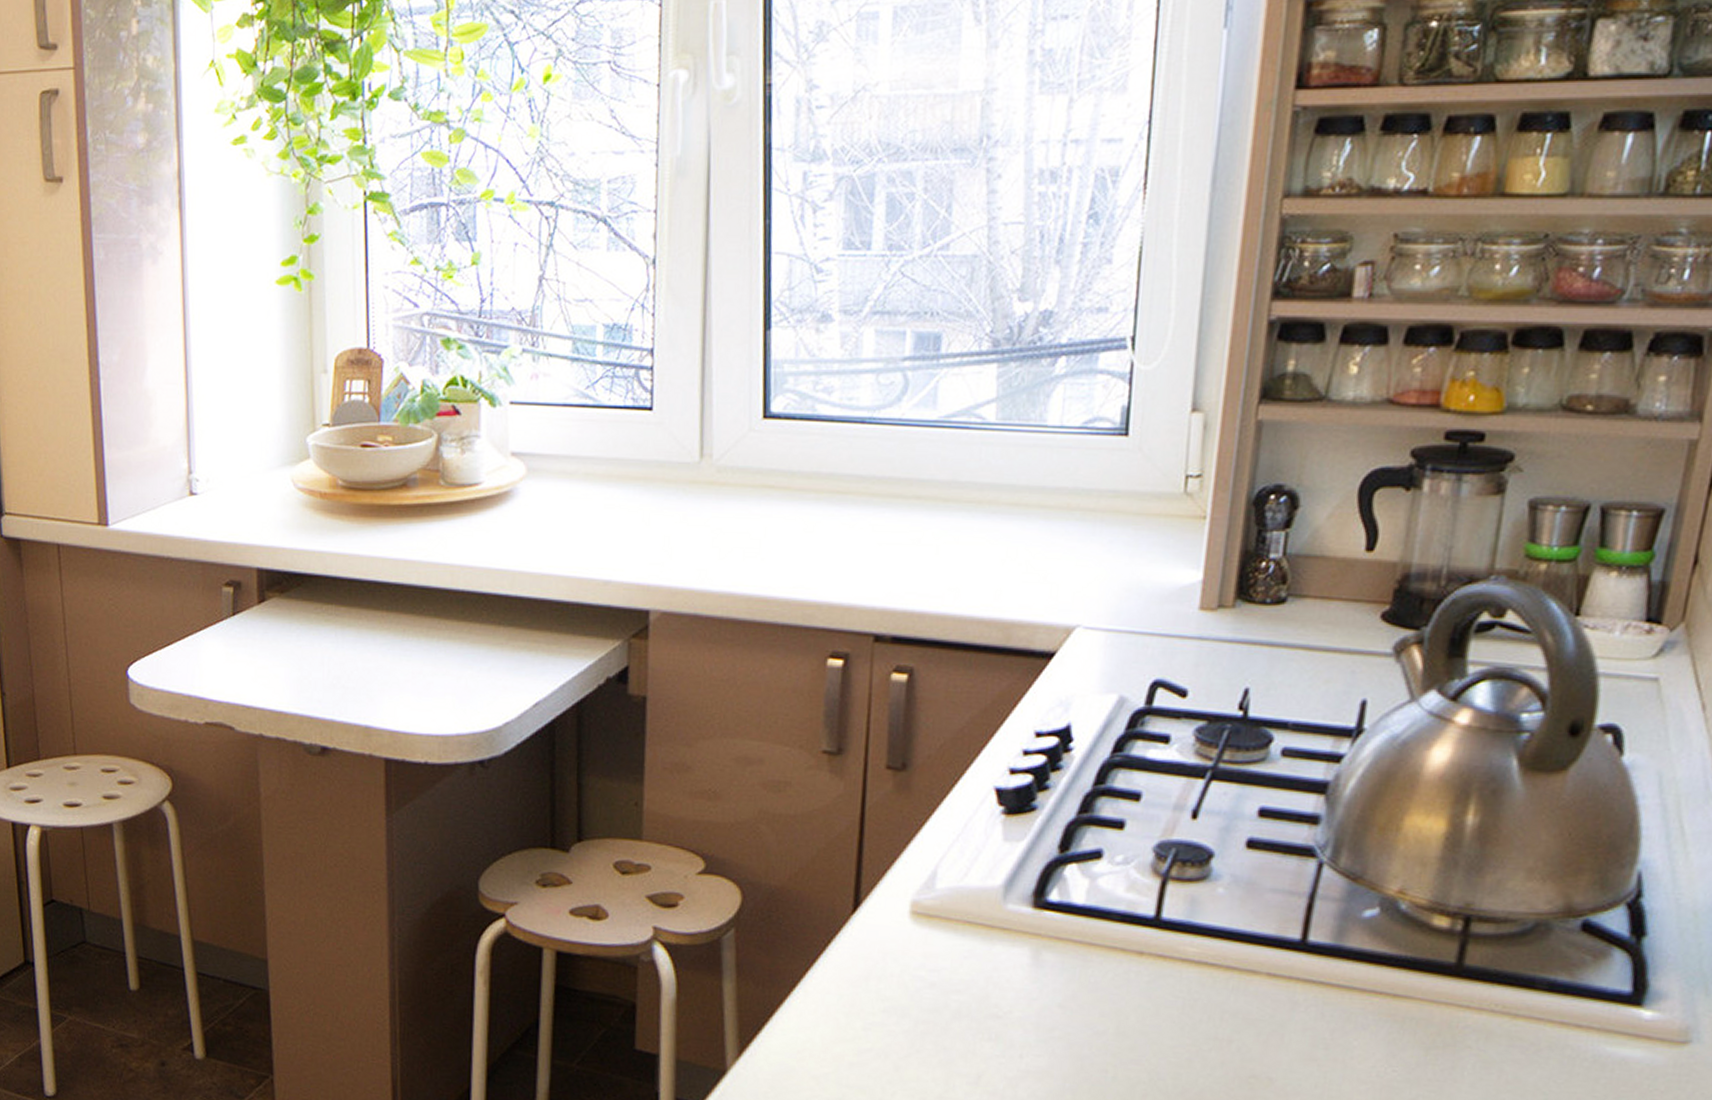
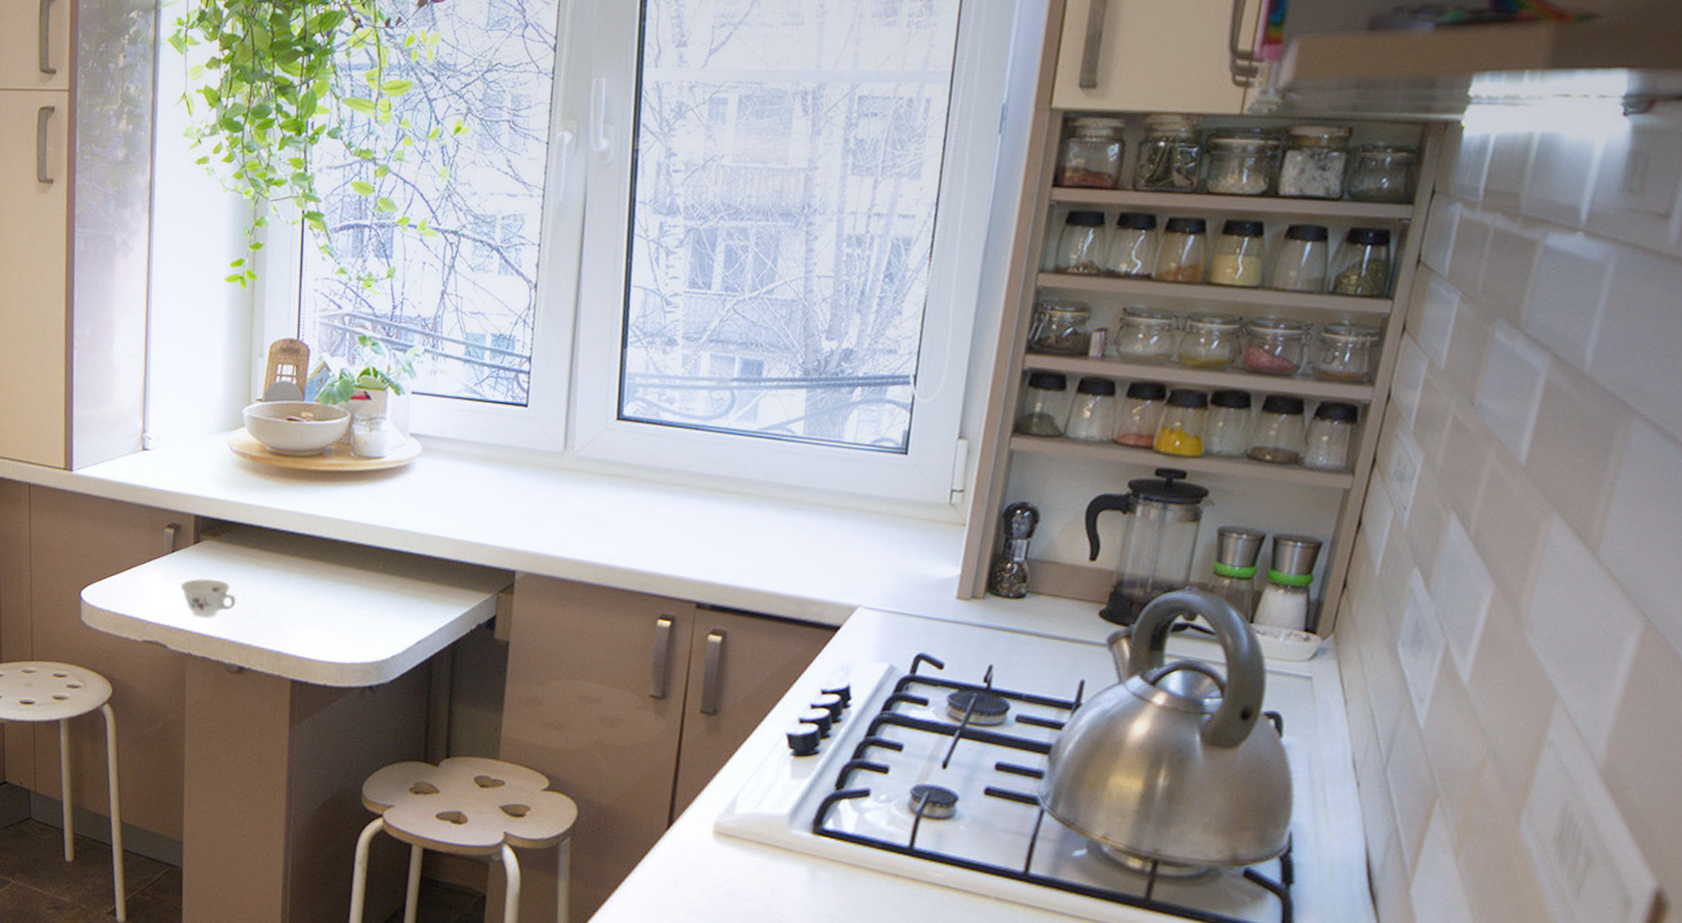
teacup: none [246,644,313,691] -> present [180,579,236,618]

